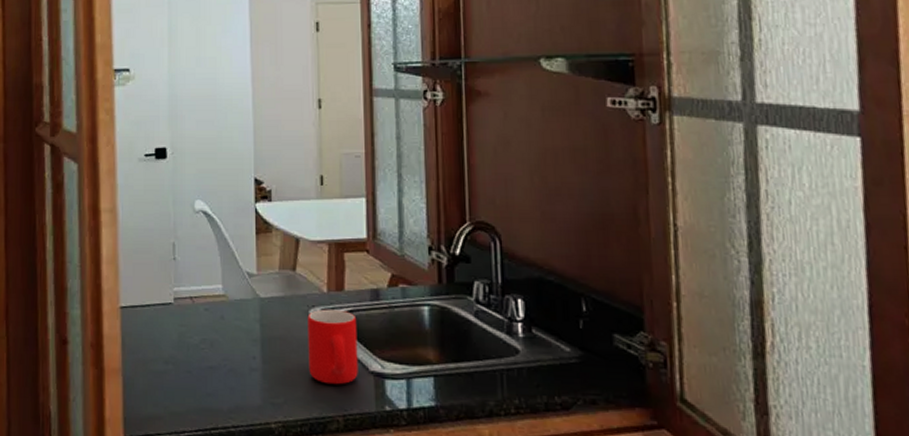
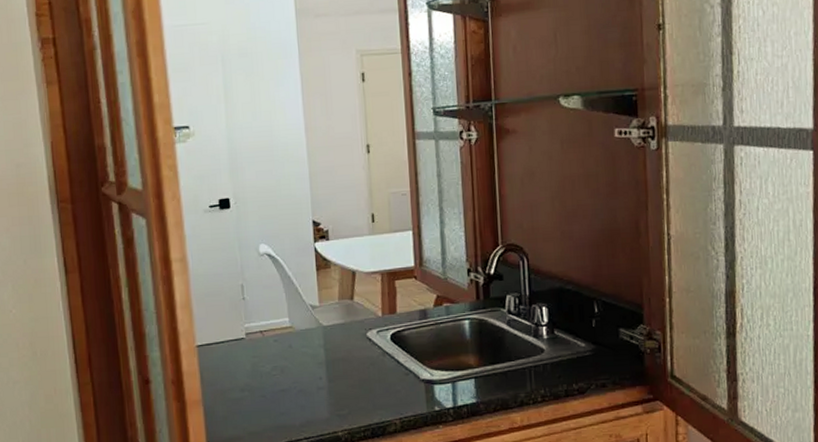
mug: present [307,309,358,385] -> none [365,330,411,394]

